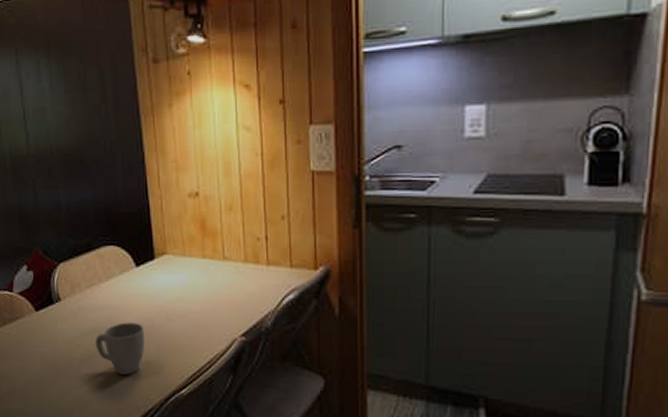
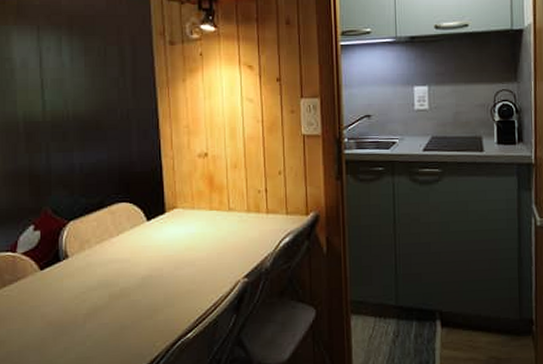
mug: present [95,322,145,375] -> none [103,273,153,326]

